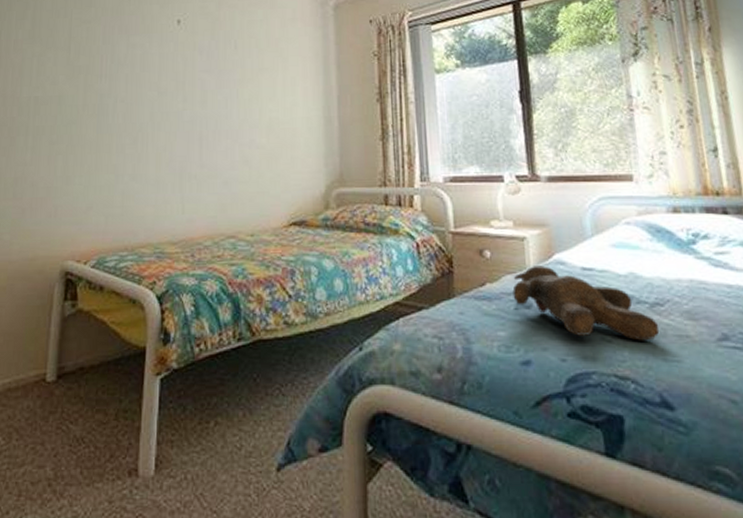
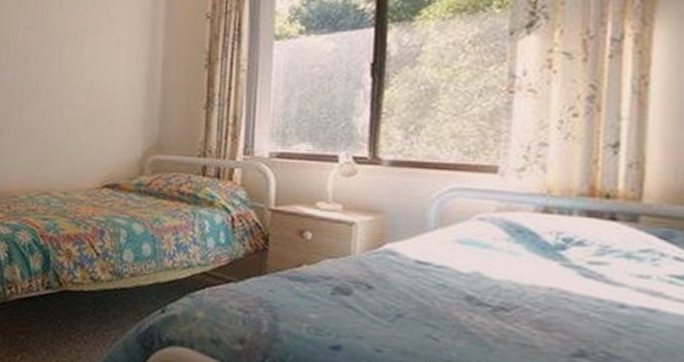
teddy bear: present [512,266,660,341] -> none [331,253,500,345]

